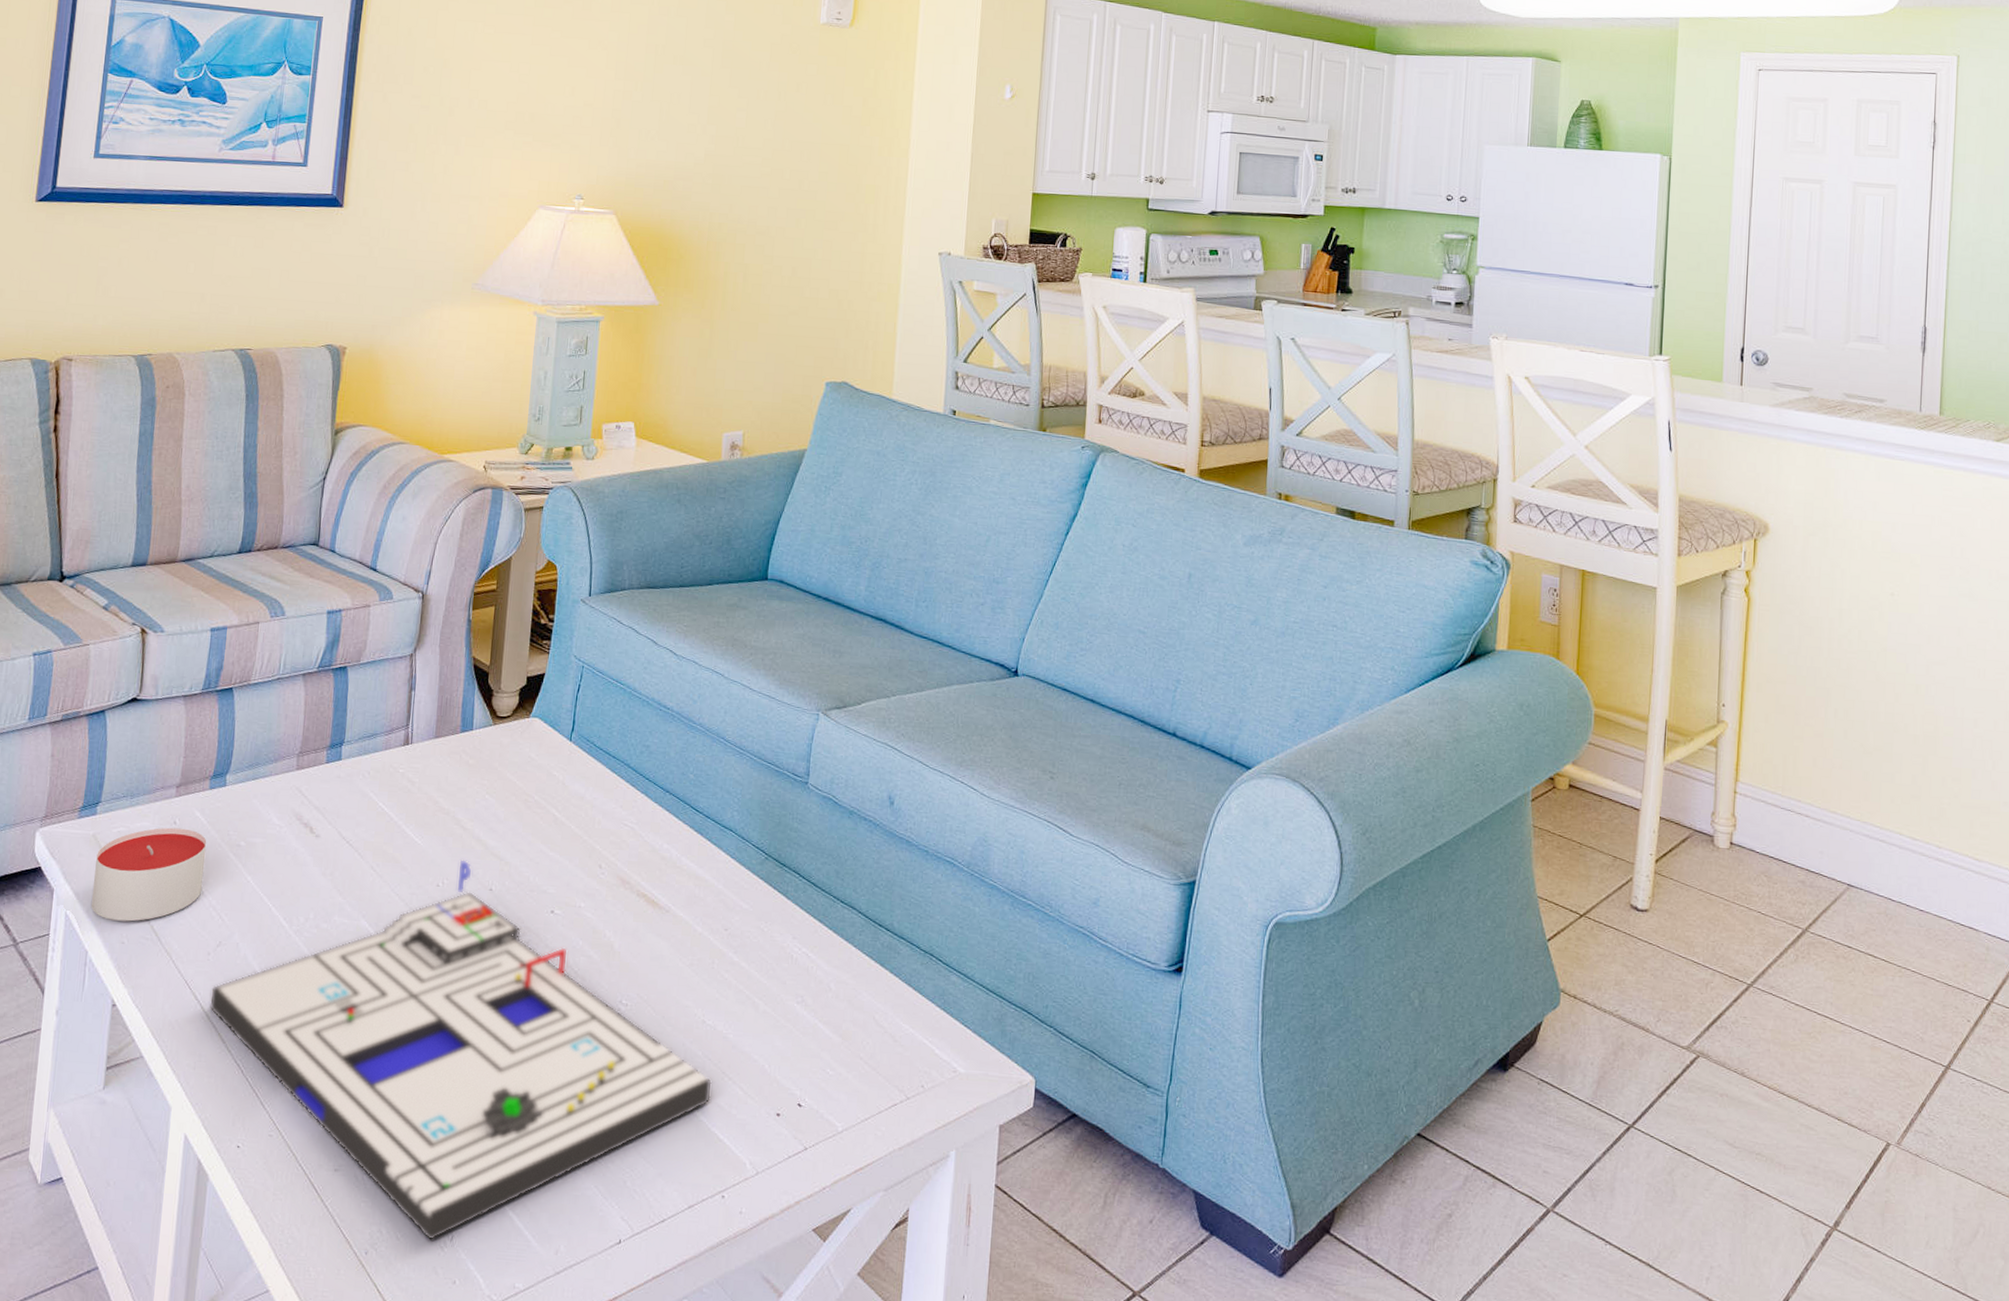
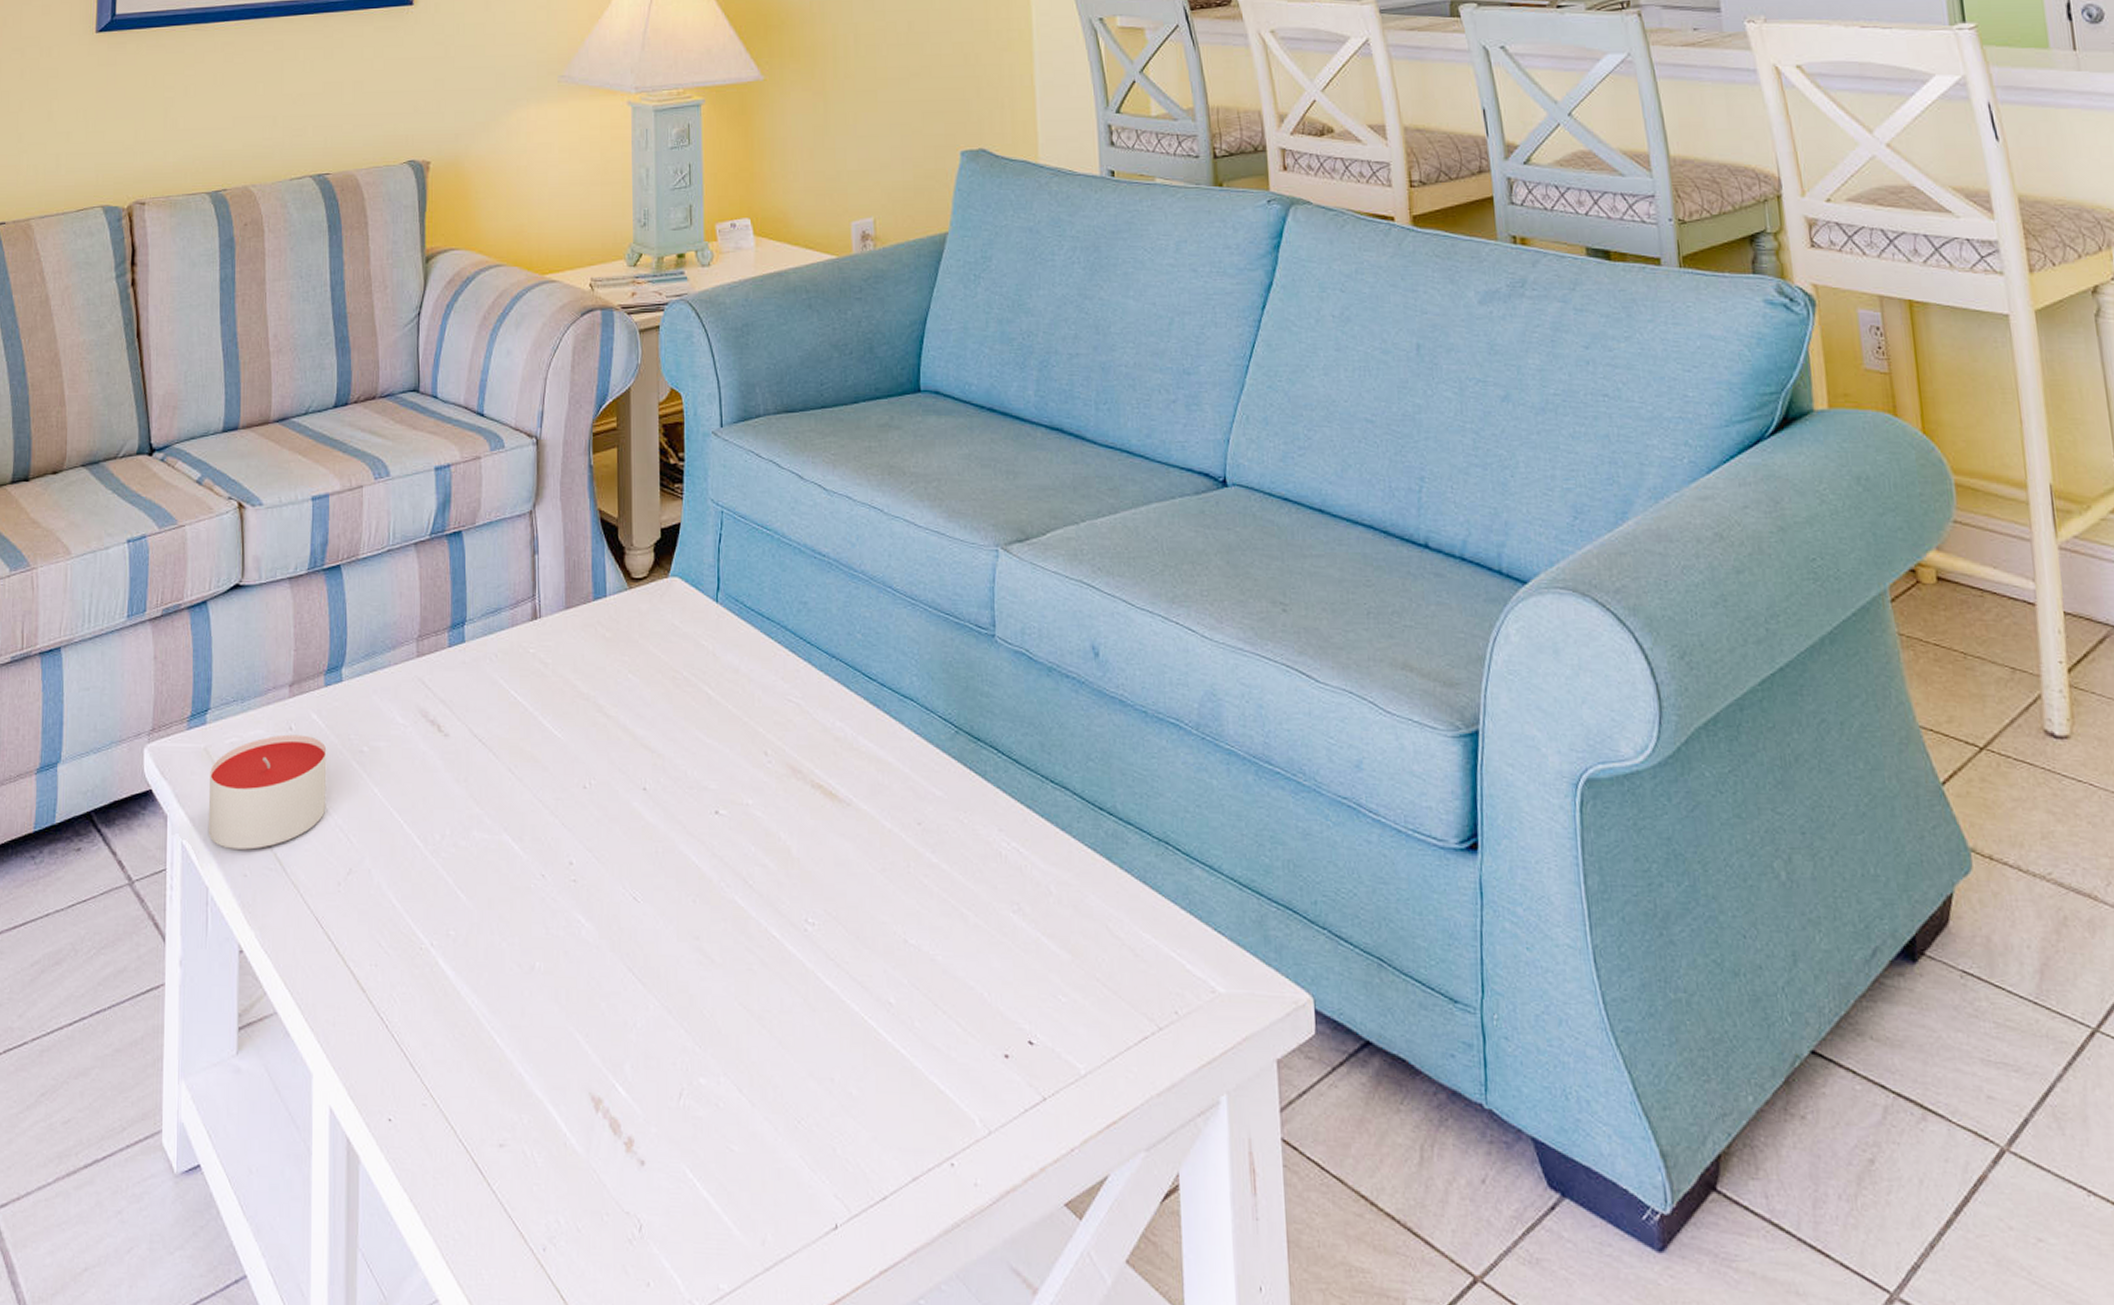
board game: present [209,859,712,1240] -> none [344,754,924,1231]

